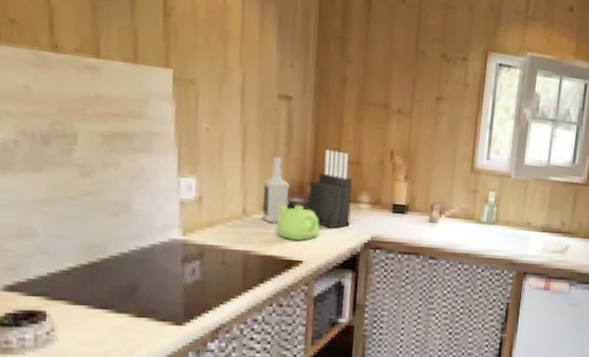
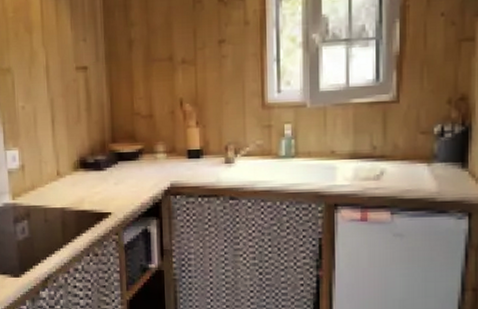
vodka: present [262,156,290,223] -> none [71,121,94,181]
teapot: present [276,202,320,241] -> none [84,161,124,194]
knife block: present [309,149,353,228] -> none [109,108,149,180]

